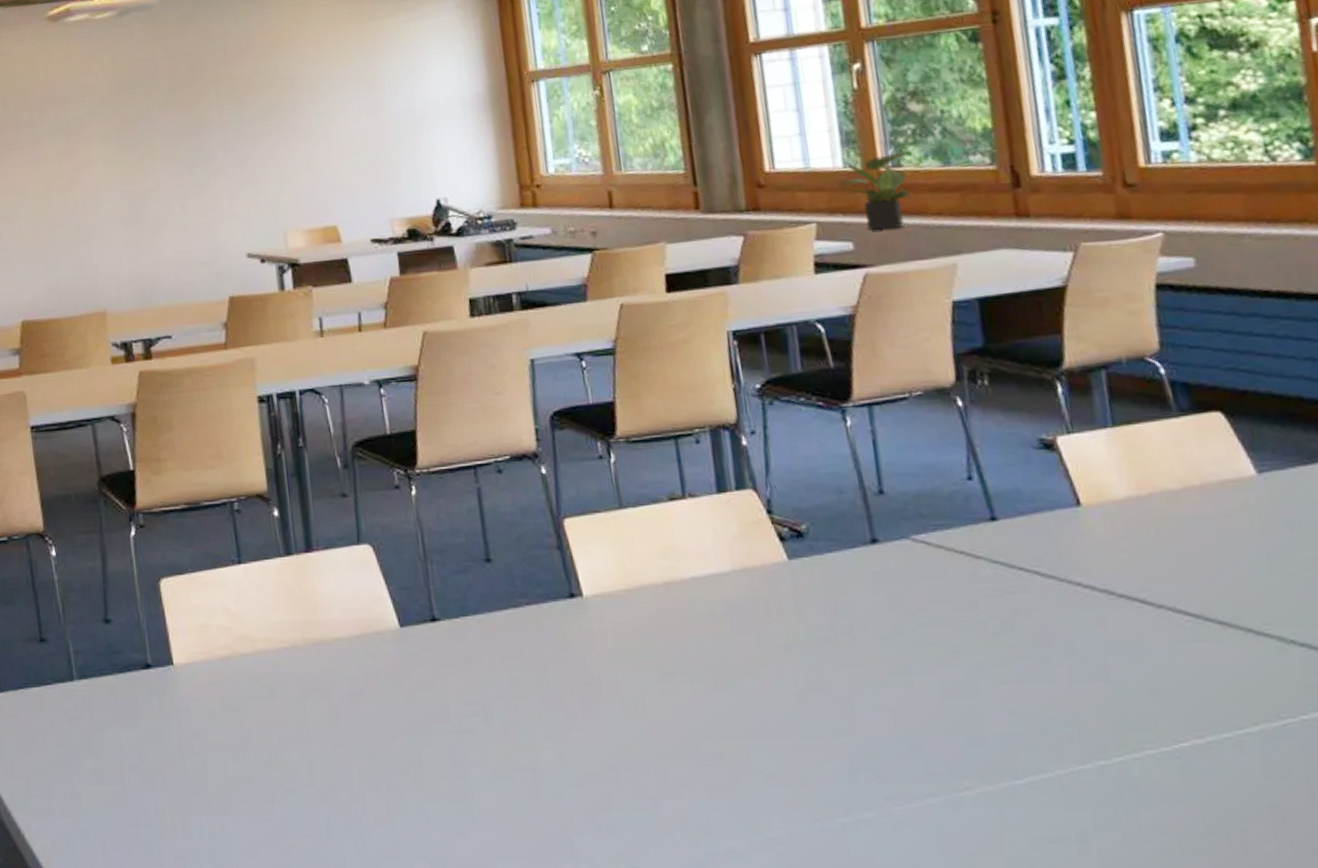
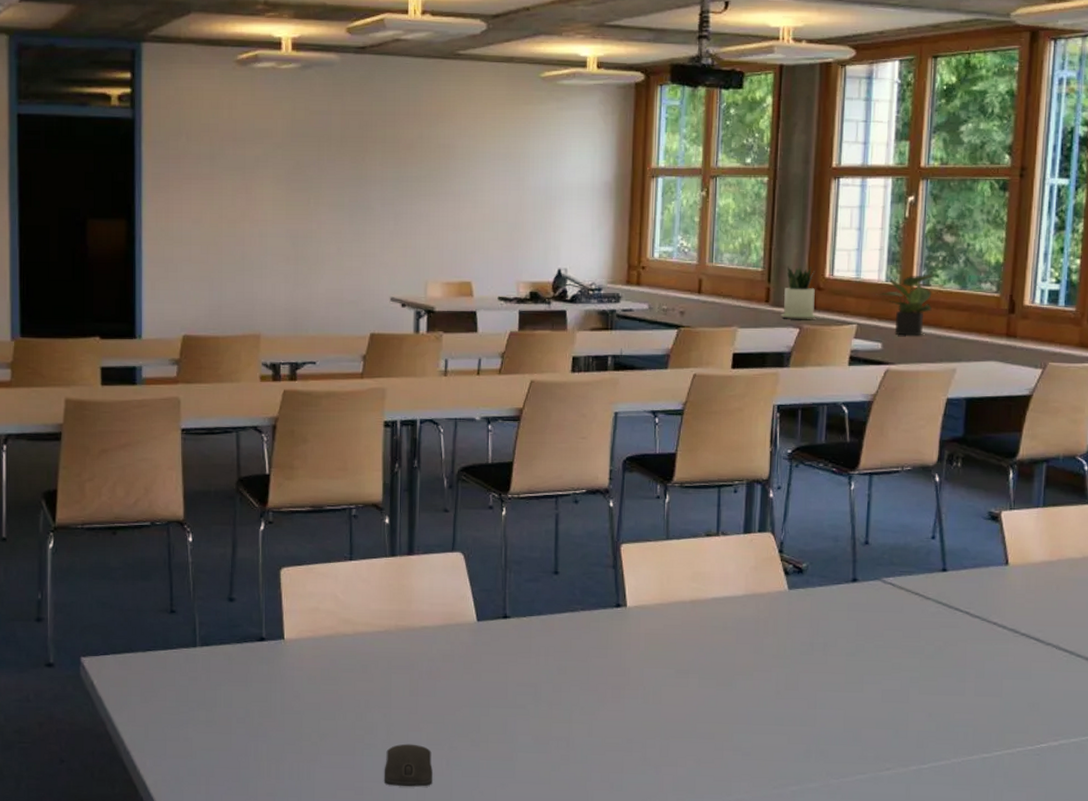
computer mouse: none [311,786,373,840] -> present [383,743,433,787]
planter: none [715,161,763,226] -> present [780,266,816,319]

